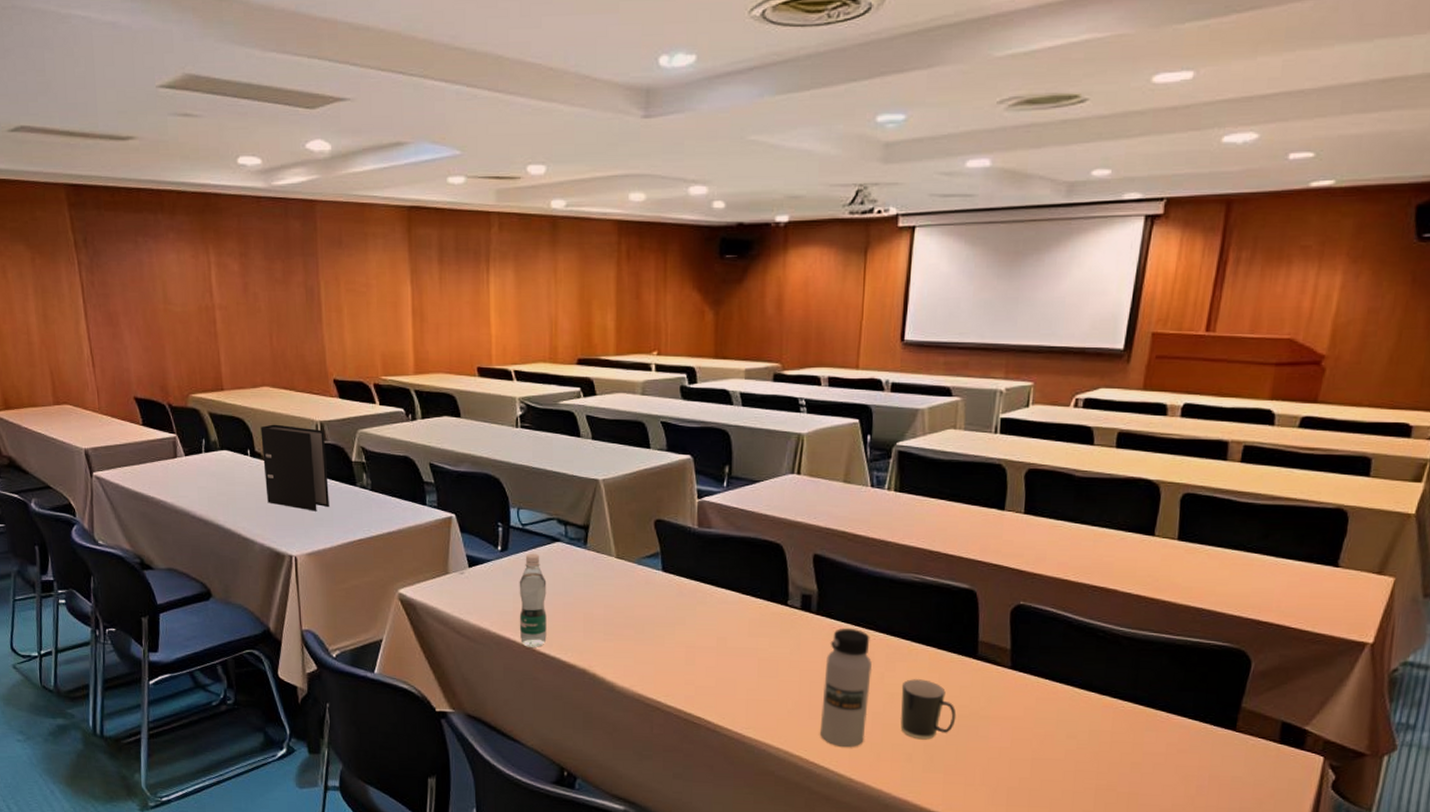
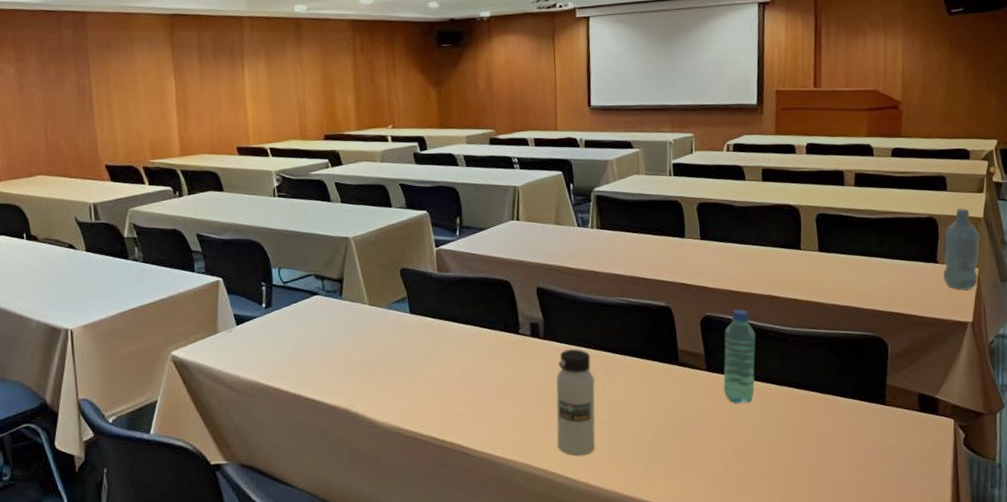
binder: present [260,424,329,511] -> none [36,208,103,286]
bottle: present [519,553,547,647] -> none [283,307,311,394]
mug: present [900,679,957,740] -> none [621,387,669,441]
water bottle: none [1029,600,1079,711] -> present [723,309,756,404]
water bottle: none [1343,500,1406,603] -> present [943,208,980,290]

